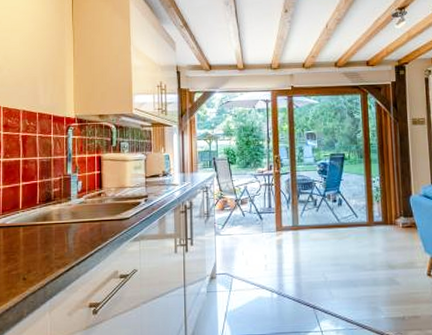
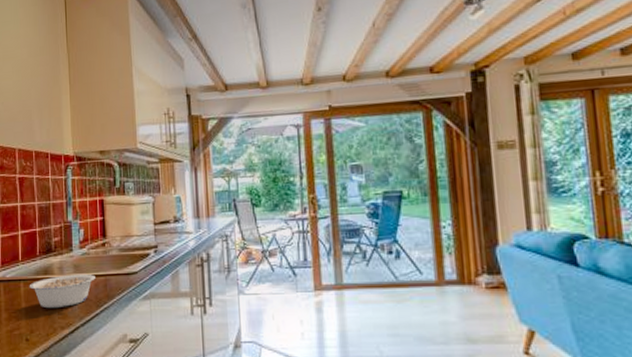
legume: none [28,220,91,251] -> present [29,273,95,309]

